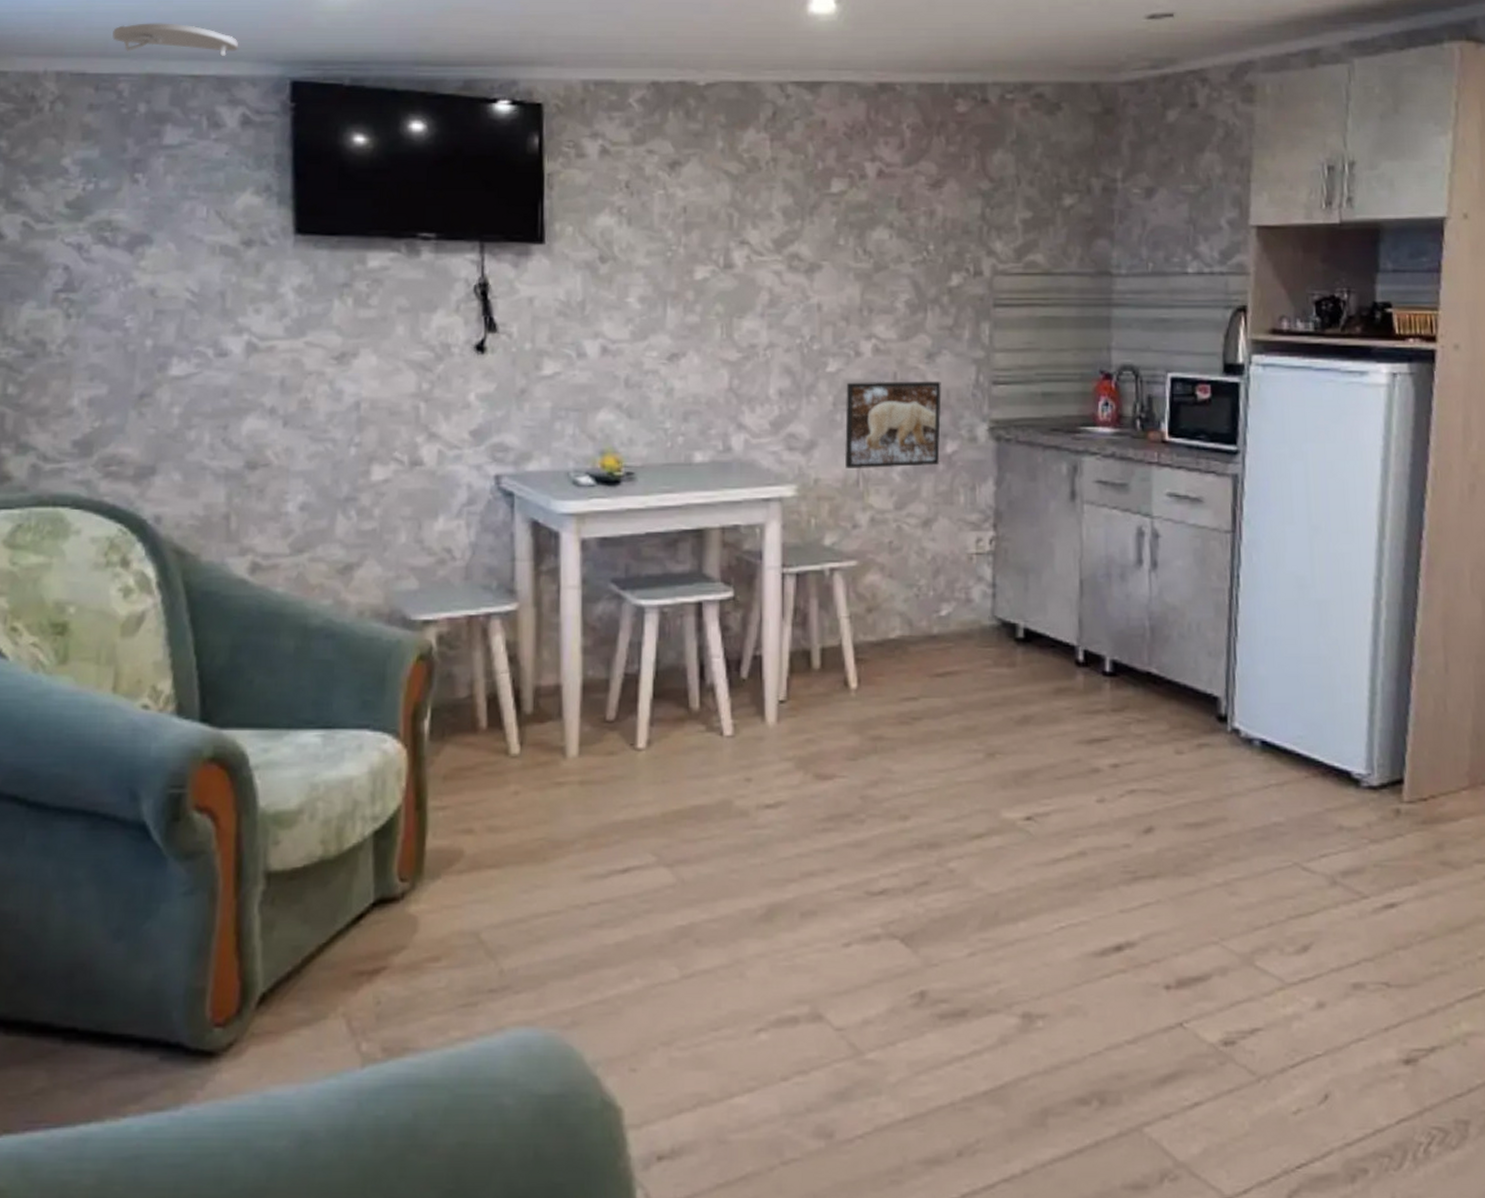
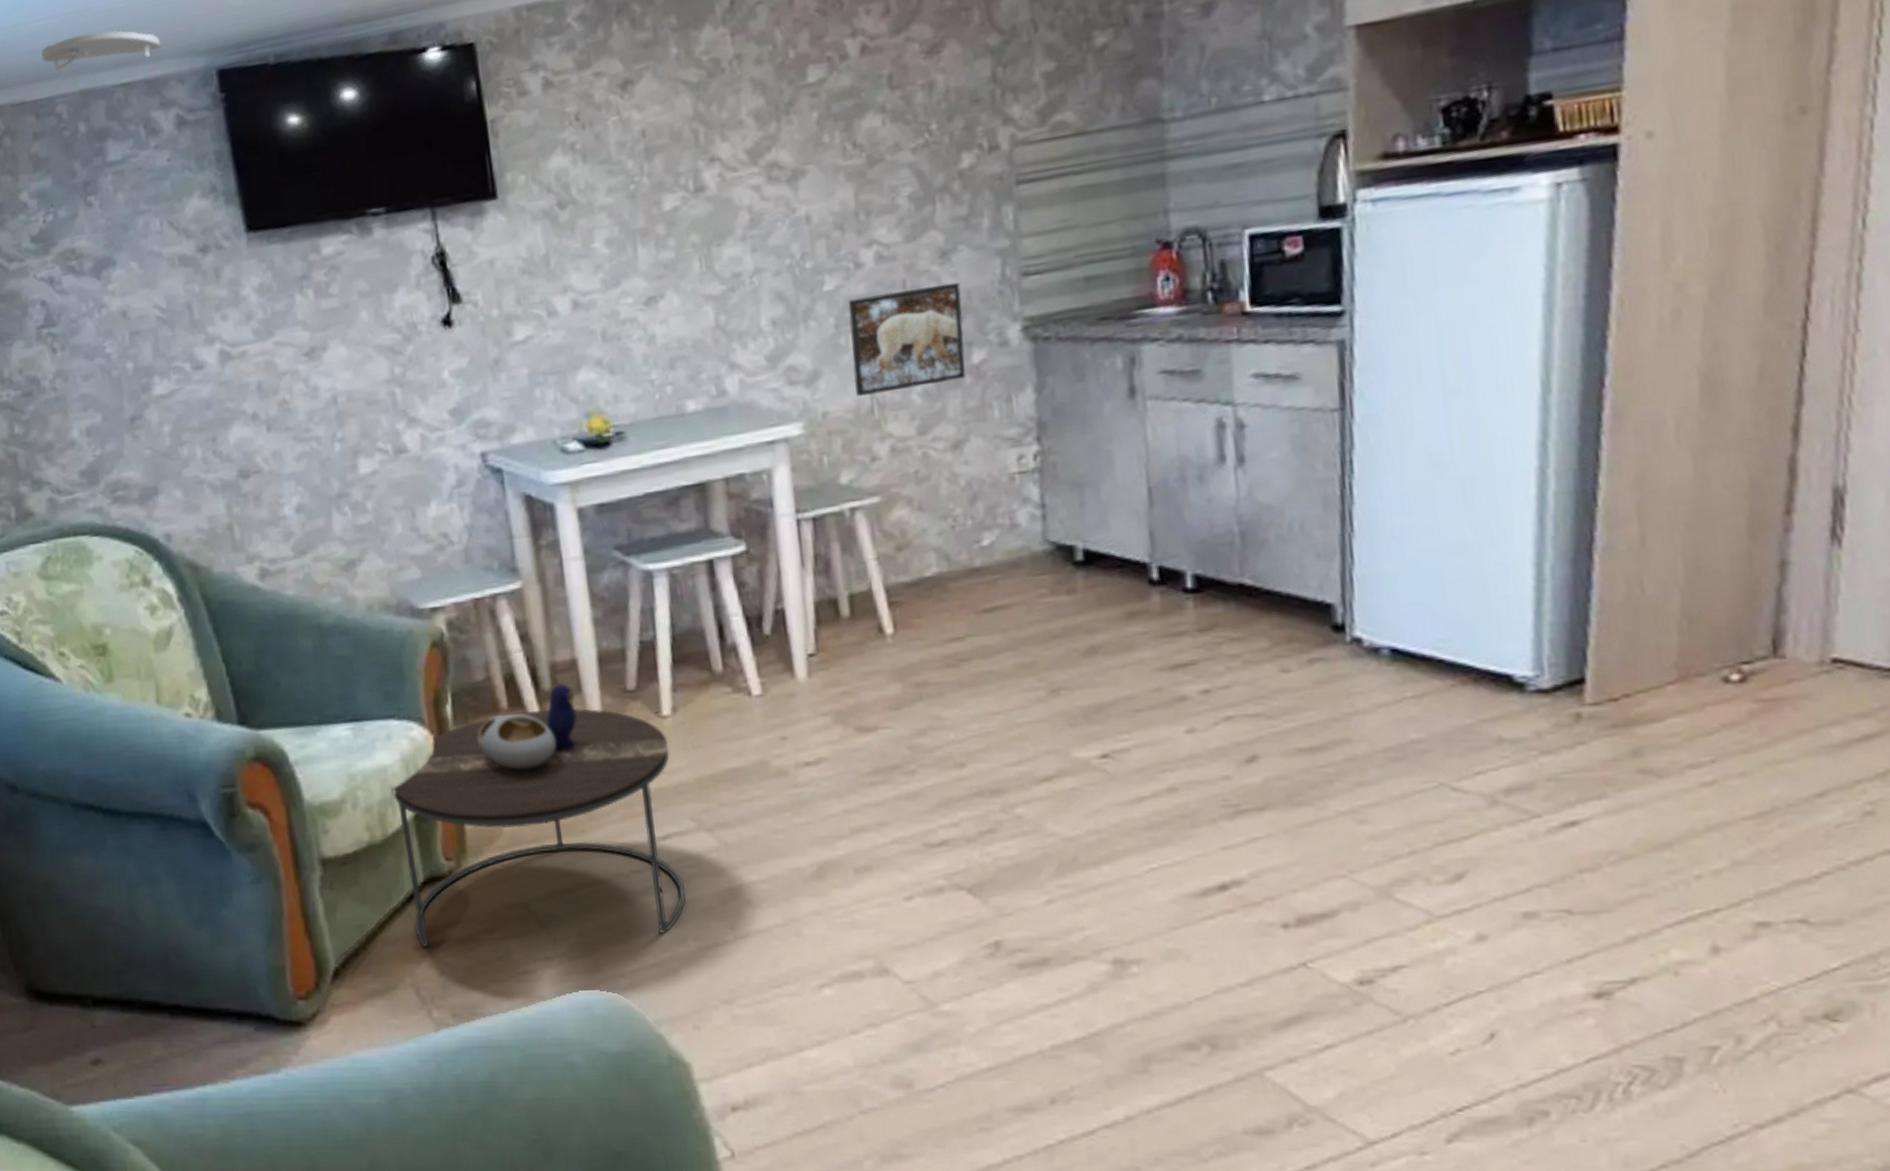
side table: none [354,709,640,974] -> present [391,684,686,947]

